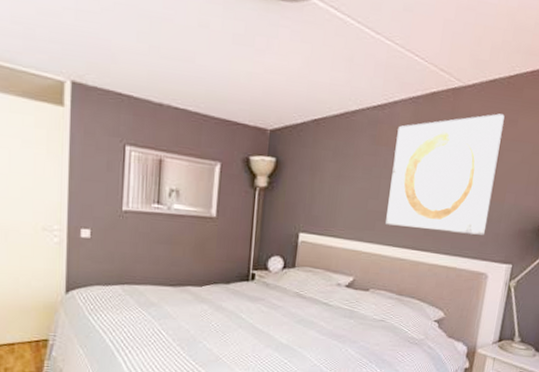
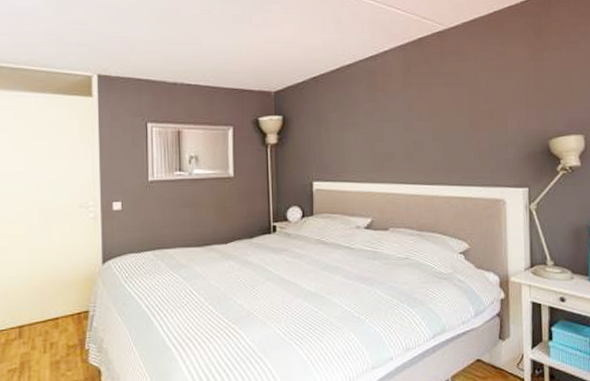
wall art: present [385,113,505,235] -> none [392,48,495,164]

